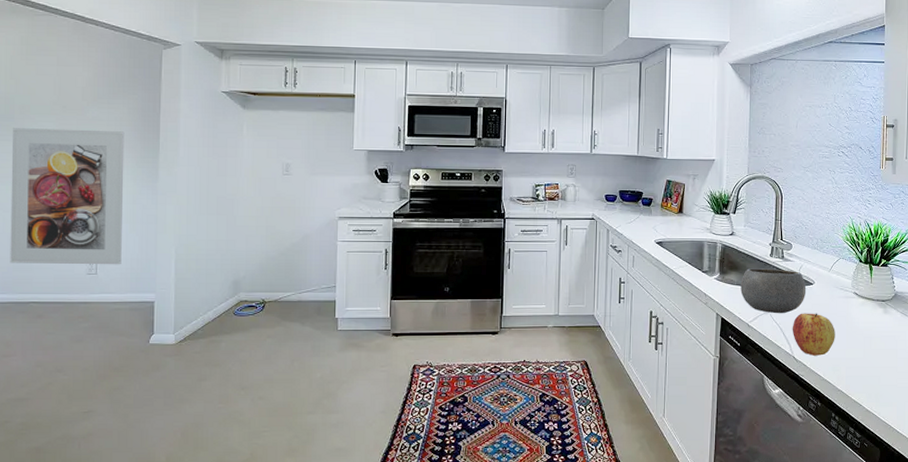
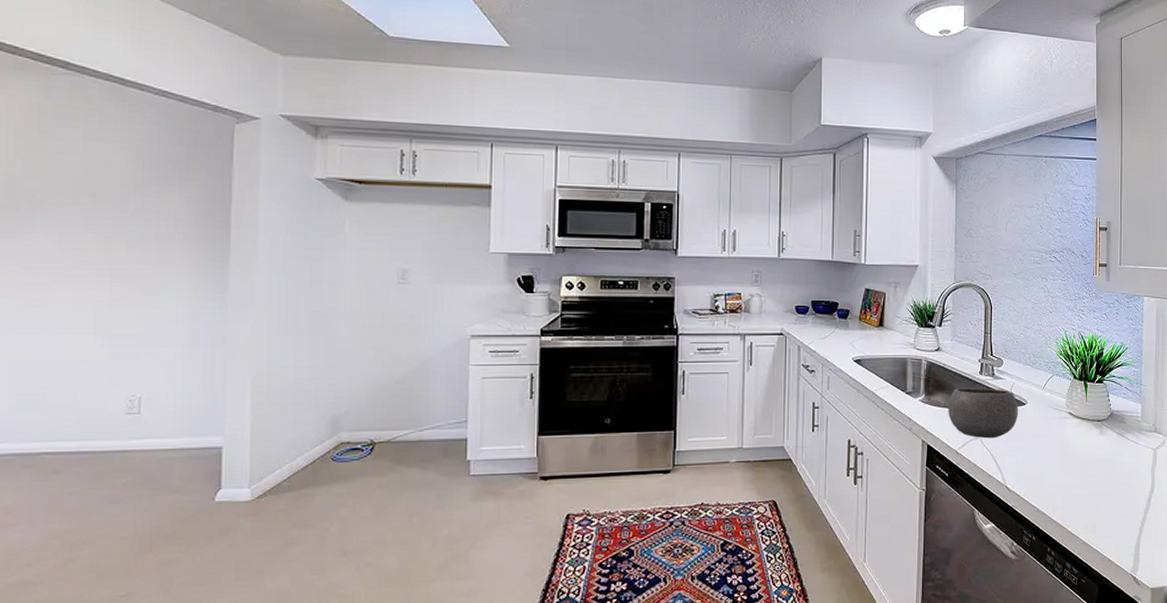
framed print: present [10,128,125,265] -> none [12,222,181,402]
apple: present [792,313,835,356] -> none [1004,436,1050,484]

